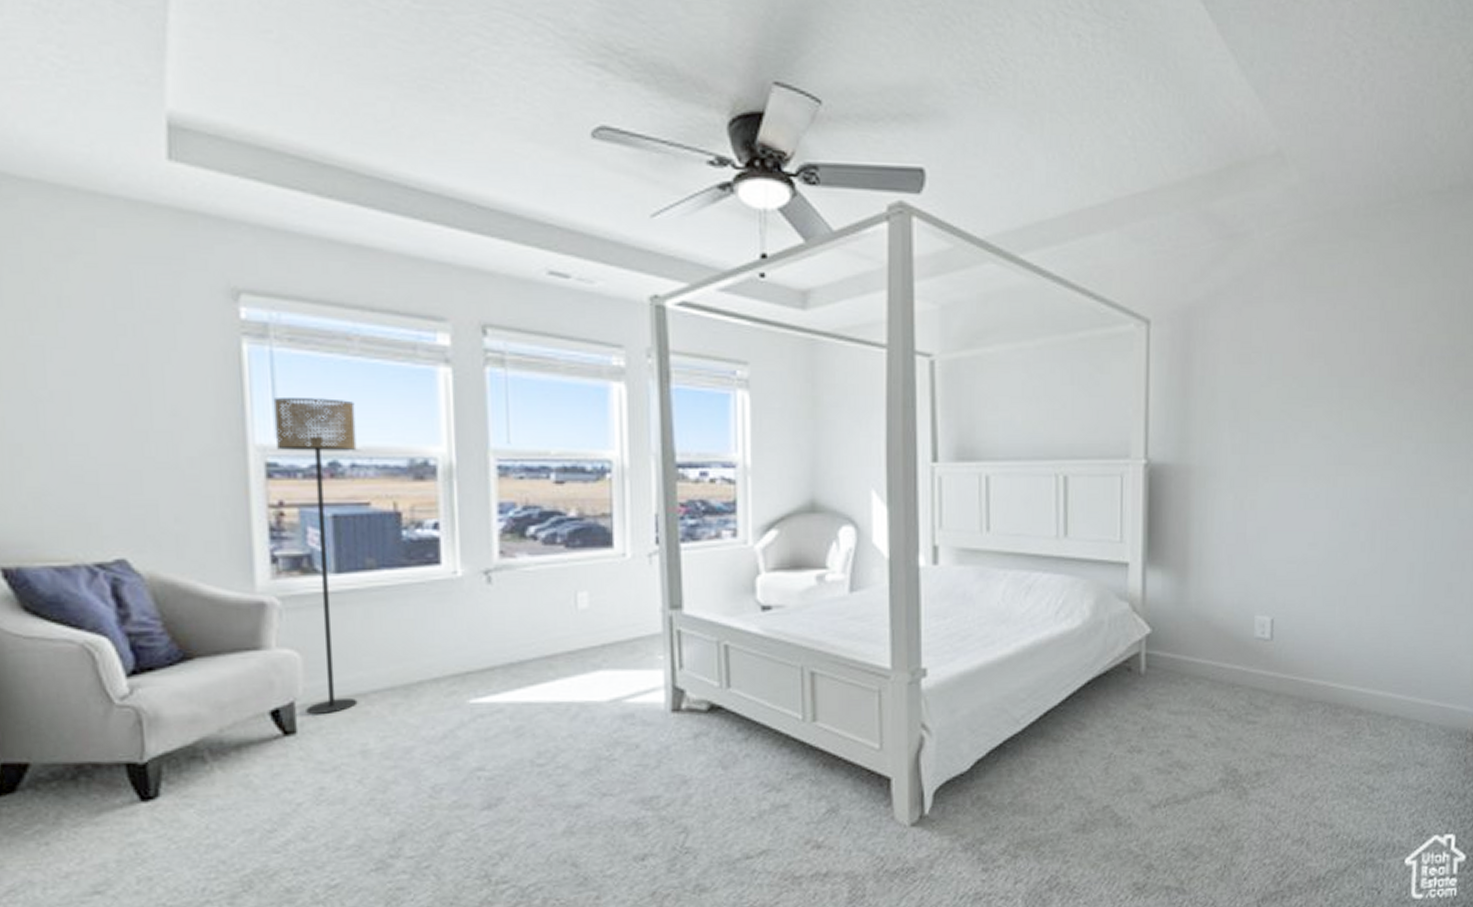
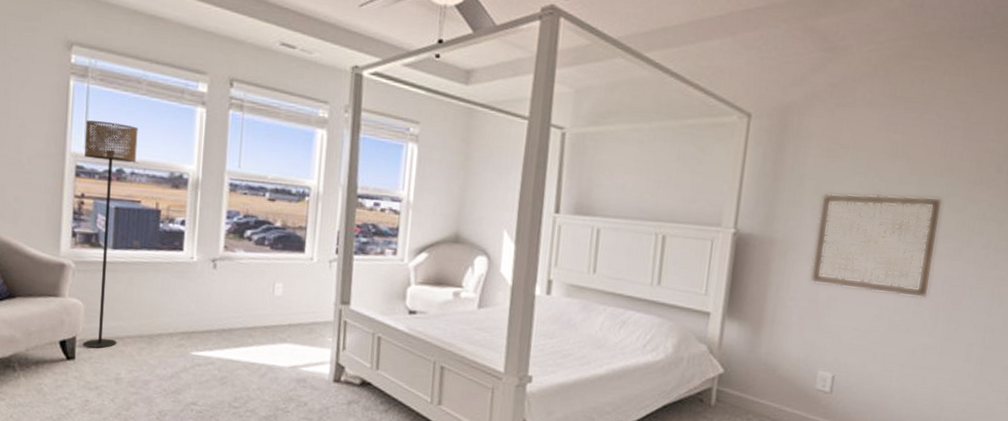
wall art: none [1235,399,1367,517] -> present [810,193,943,298]

